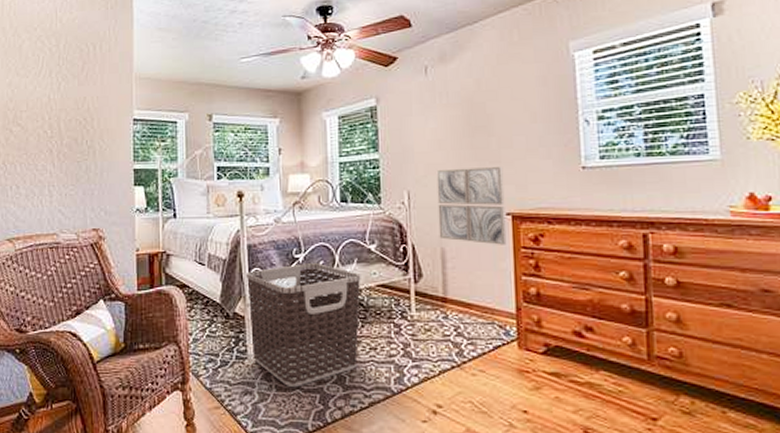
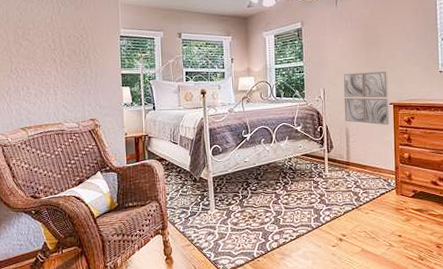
clothes hamper: present [245,263,361,387] -> none [208,141,291,228]

